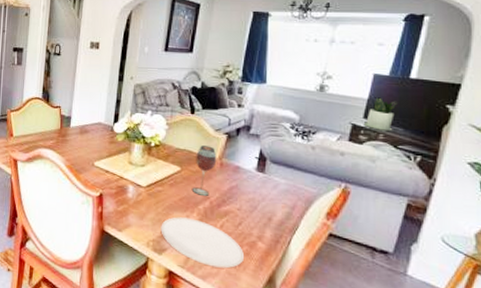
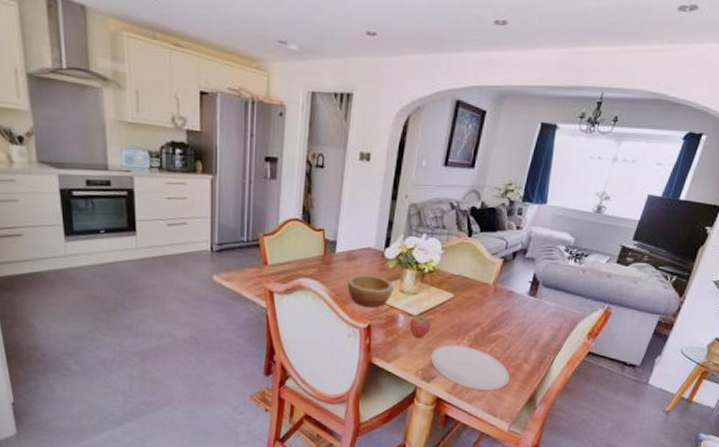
bowl: none [81,146,123,178] -> present [347,274,394,308]
fruit: none [139,184,159,209] -> present [409,313,431,338]
wineglass: present [193,145,217,196] -> none [465,270,492,322]
planter: present [363,97,398,132] -> none [631,219,665,254]

